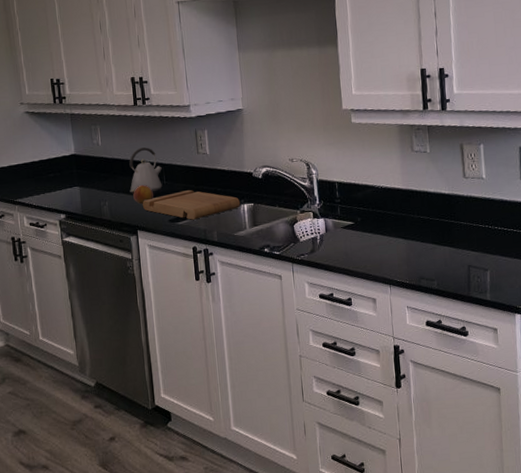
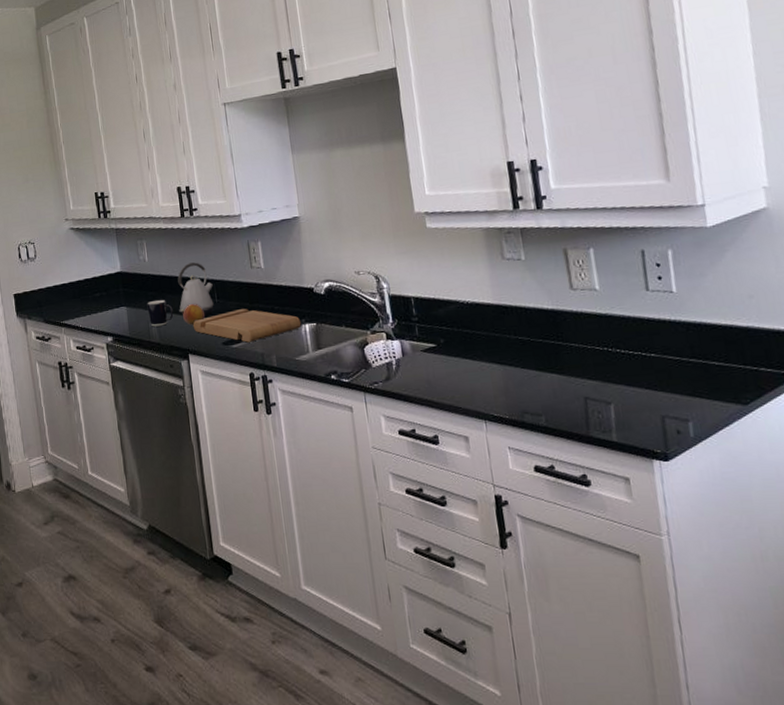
mug: none [99,180,124,205] -> present [147,299,174,327]

